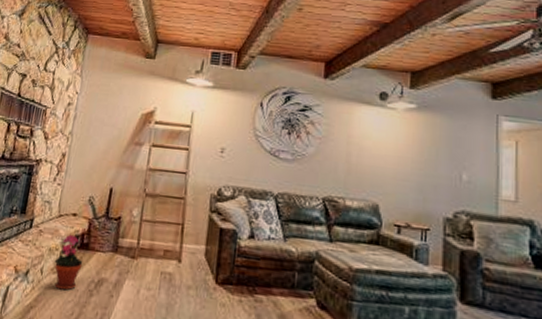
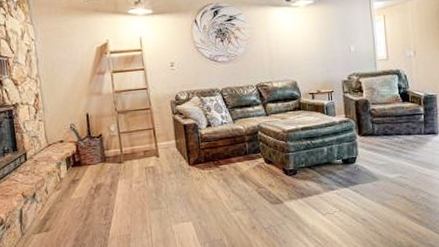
potted plant: present [54,234,83,291] -> none [55,157,80,201]

